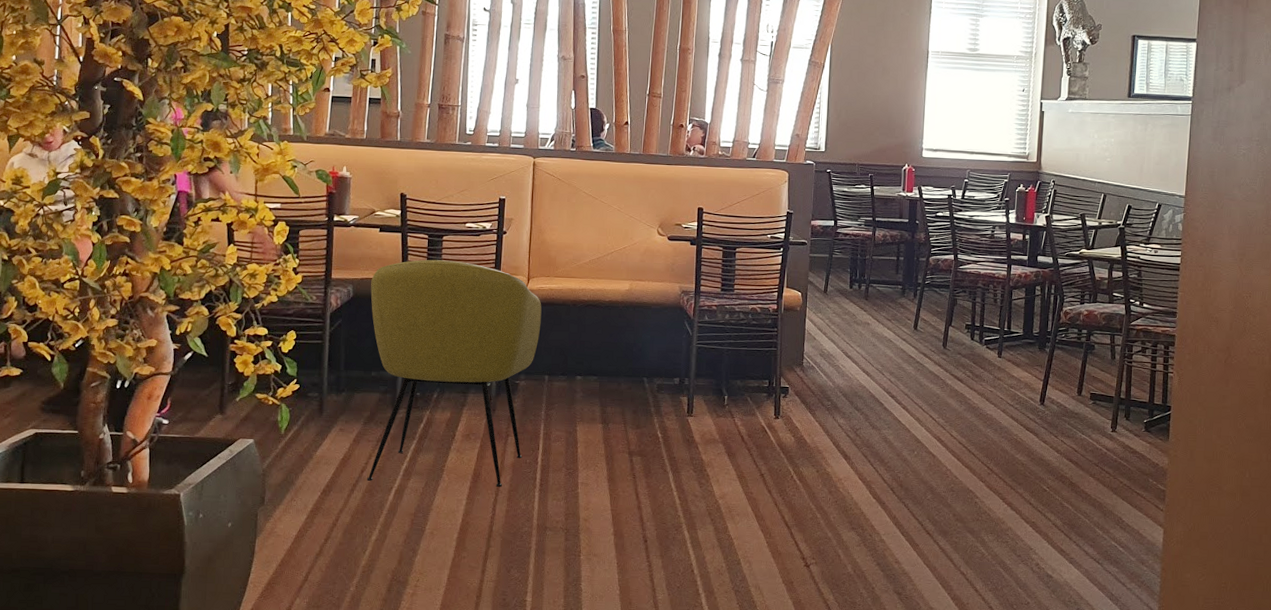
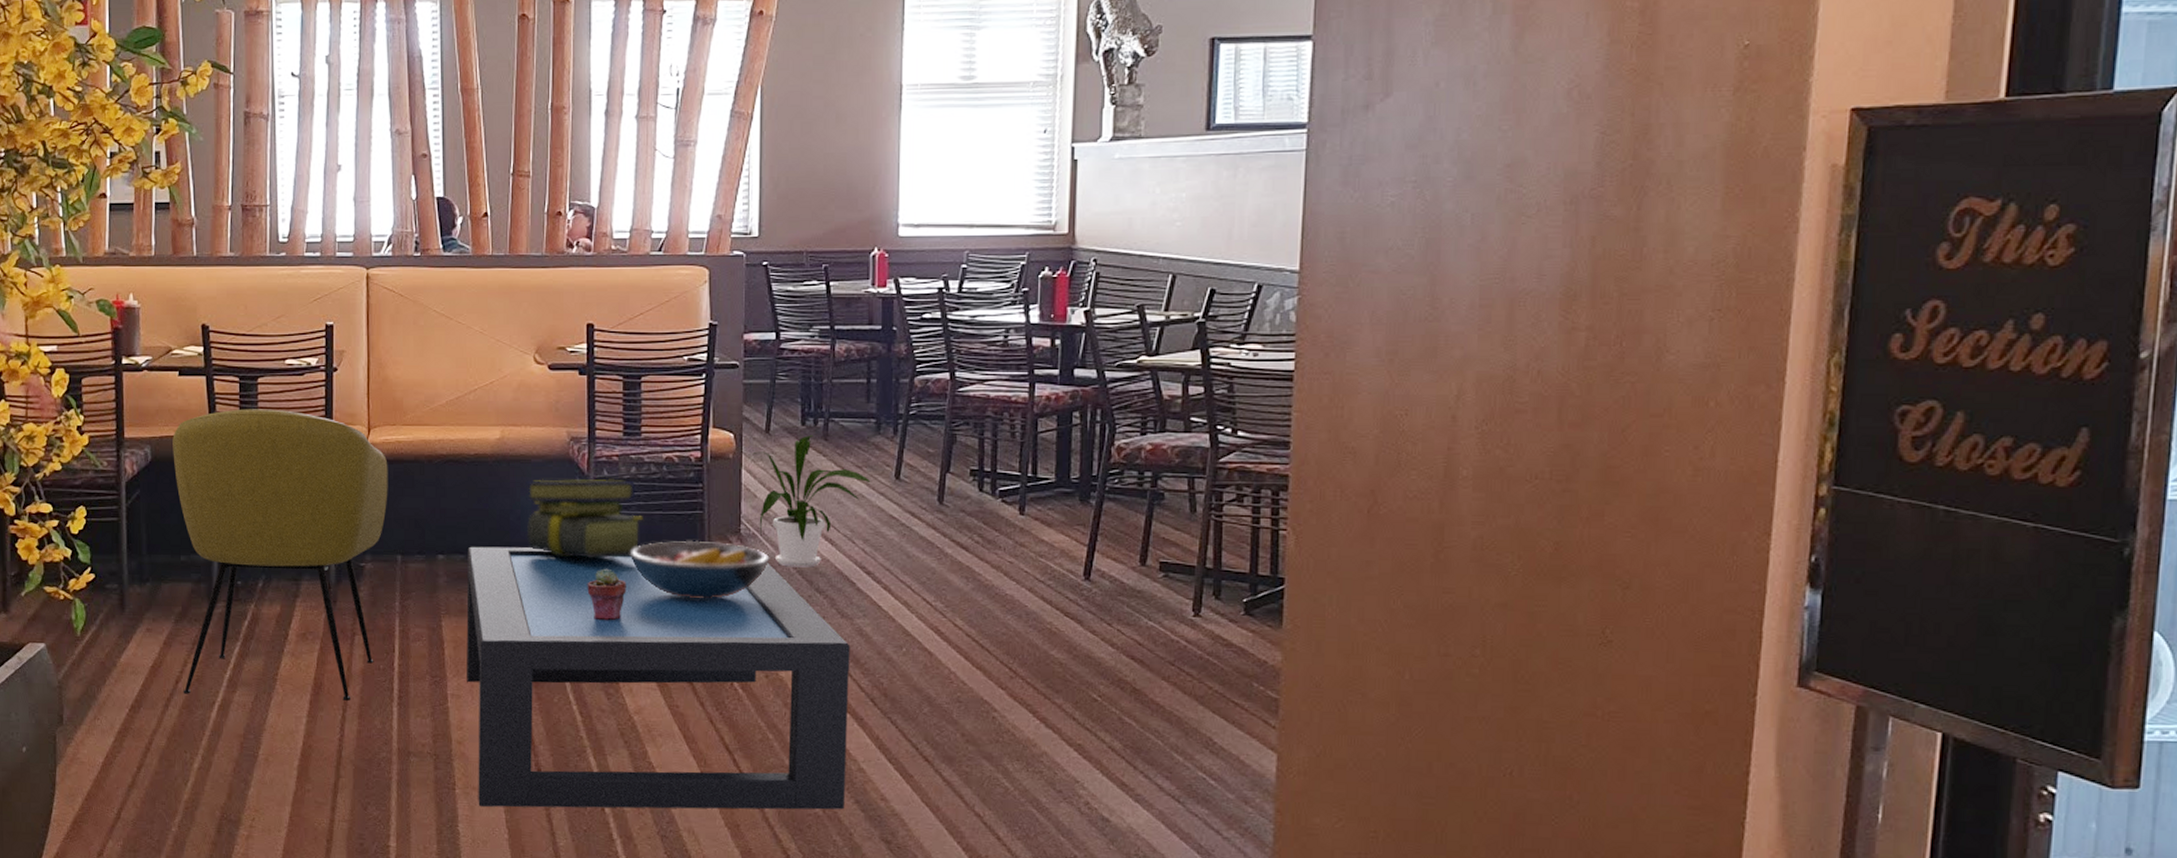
coffee table: none [594,370,878,570] -> present [466,546,851,810]
stack of books: none [645,321,733,381] -> present [526,478,643,557]
potted succulent: none [688,389,718,429] -> present [587,568,626,621]
fruit bowl: none [721,369,824,413] -> present [629,540,770,598]
house plant: none [814,296,897,392] -> present [752,435,871,568]

